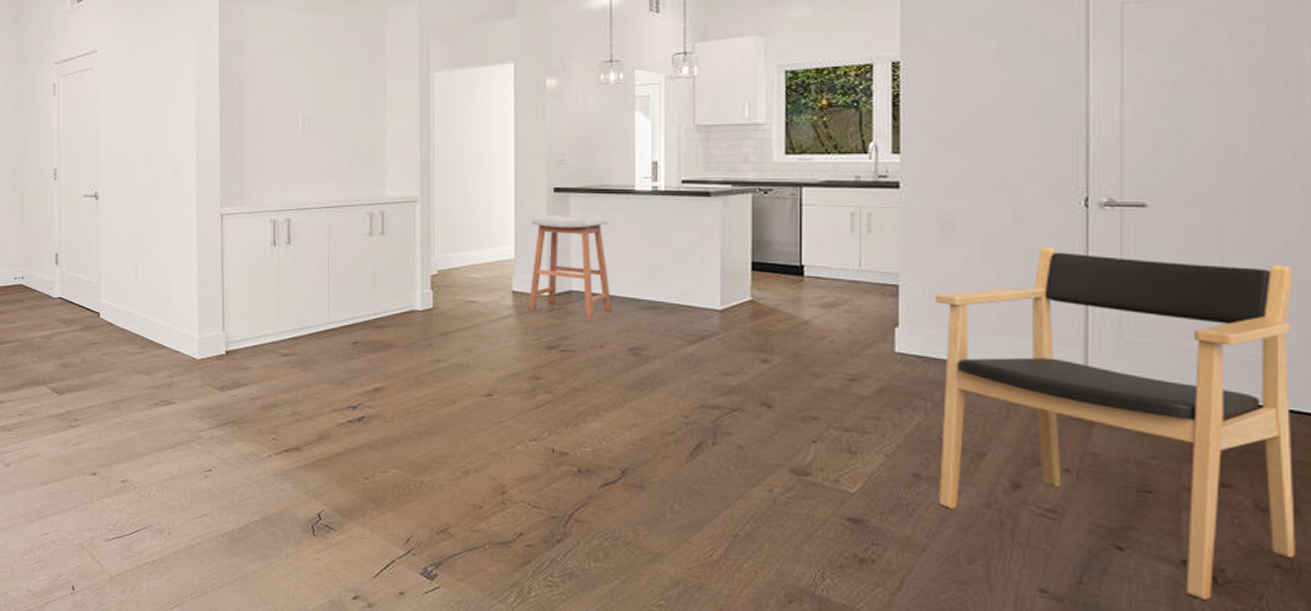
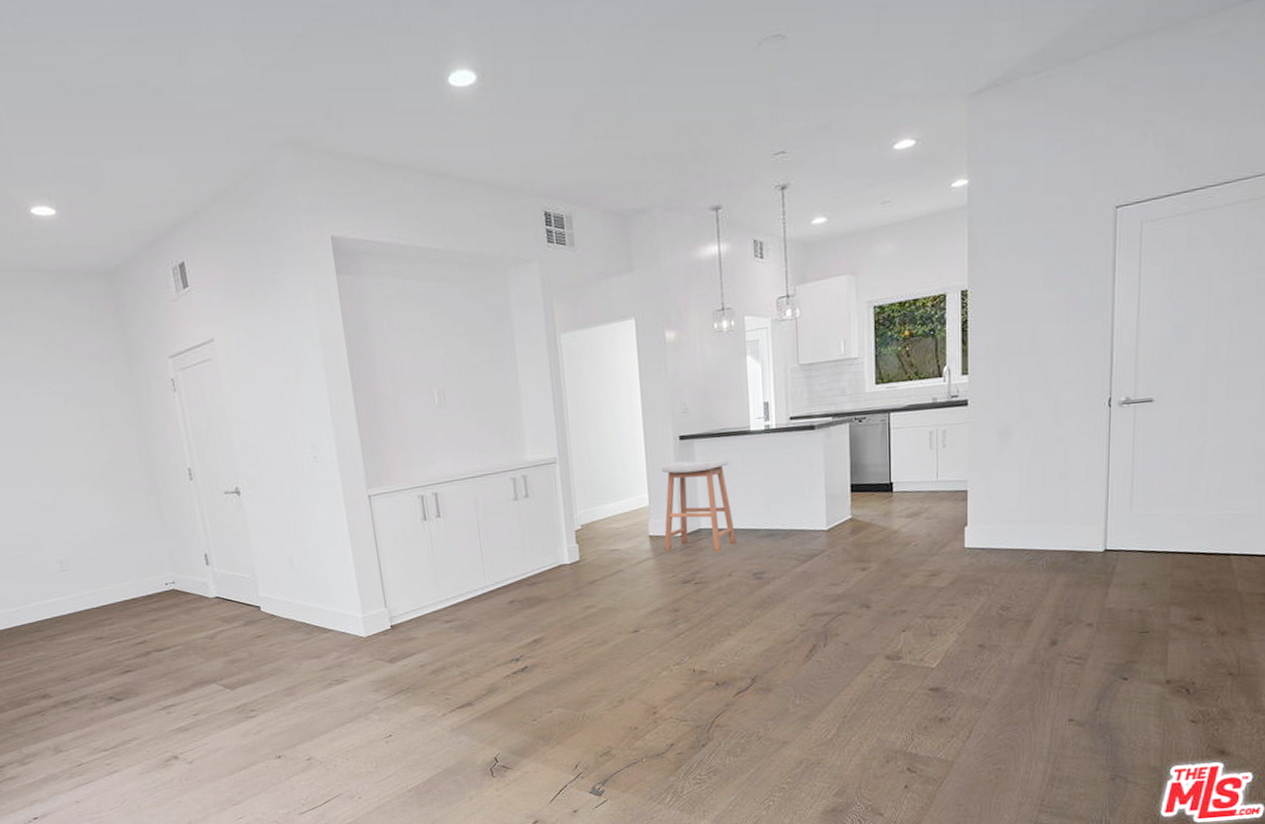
armchair: present [935,247,1296,601] -> none [995,439,1253,708]

